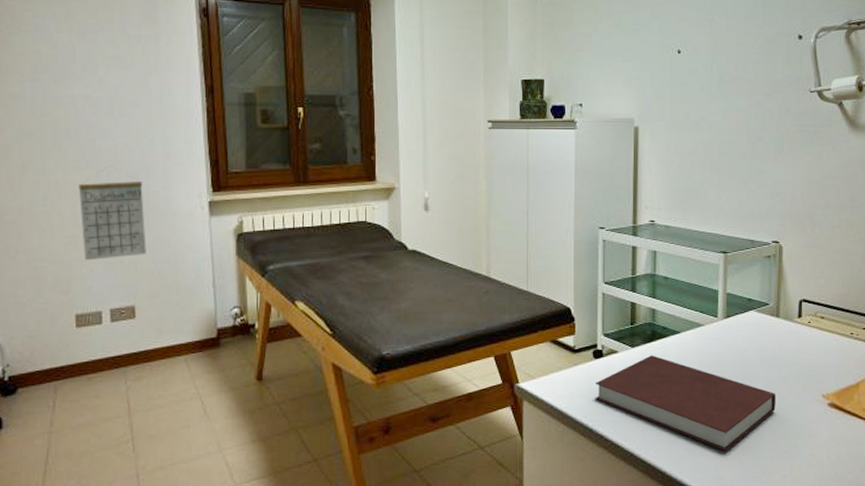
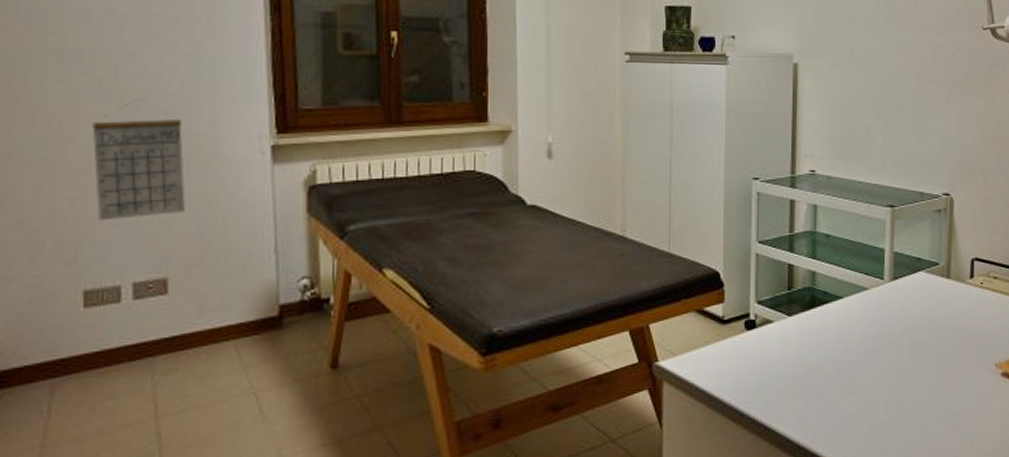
notebook: present [595,355,777,452] -> none [746,324,947,432]

